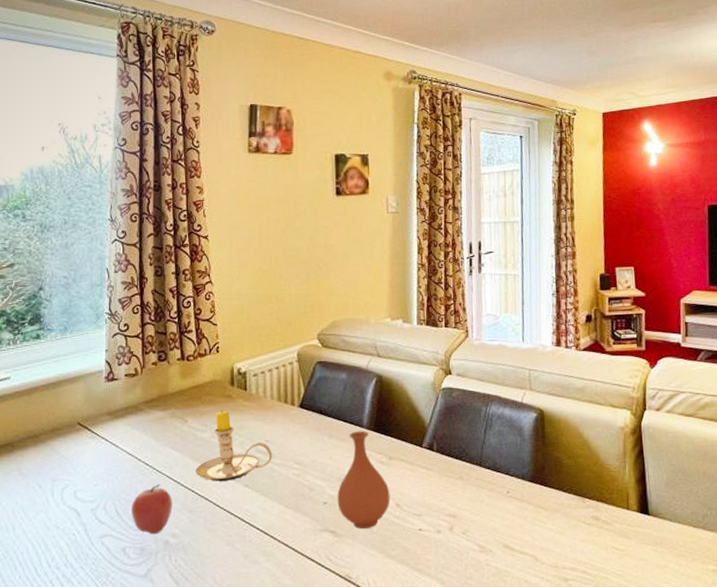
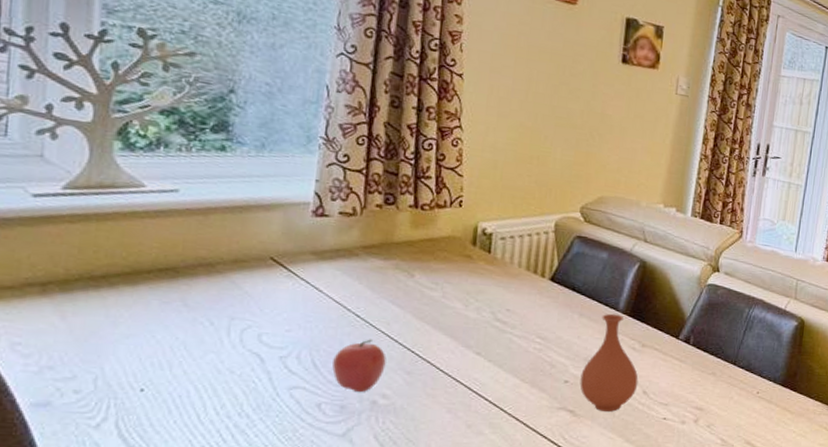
candlestick: present [196,410,273,481] -> none [418,270,514,346]

